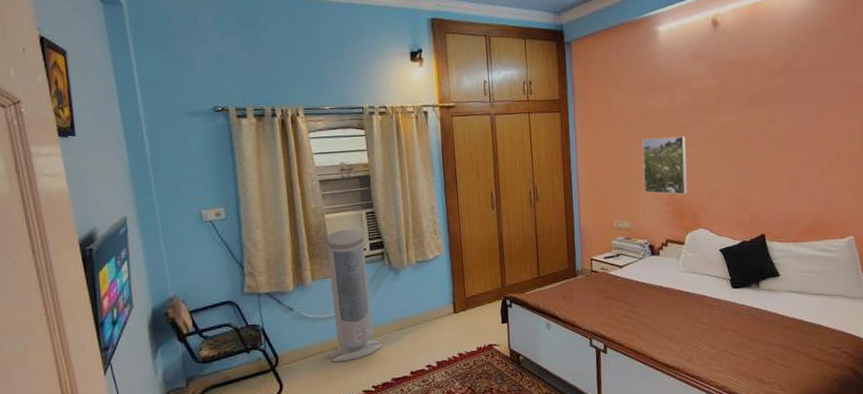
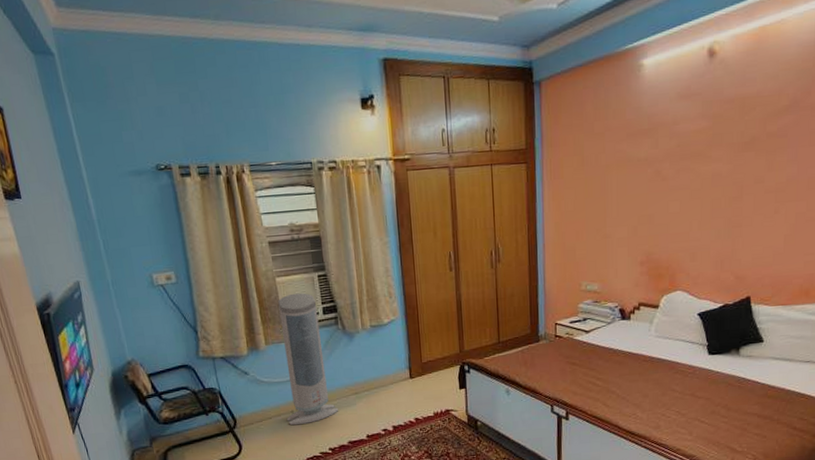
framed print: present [642,136,688,195] -> none [617,188,668,254]

